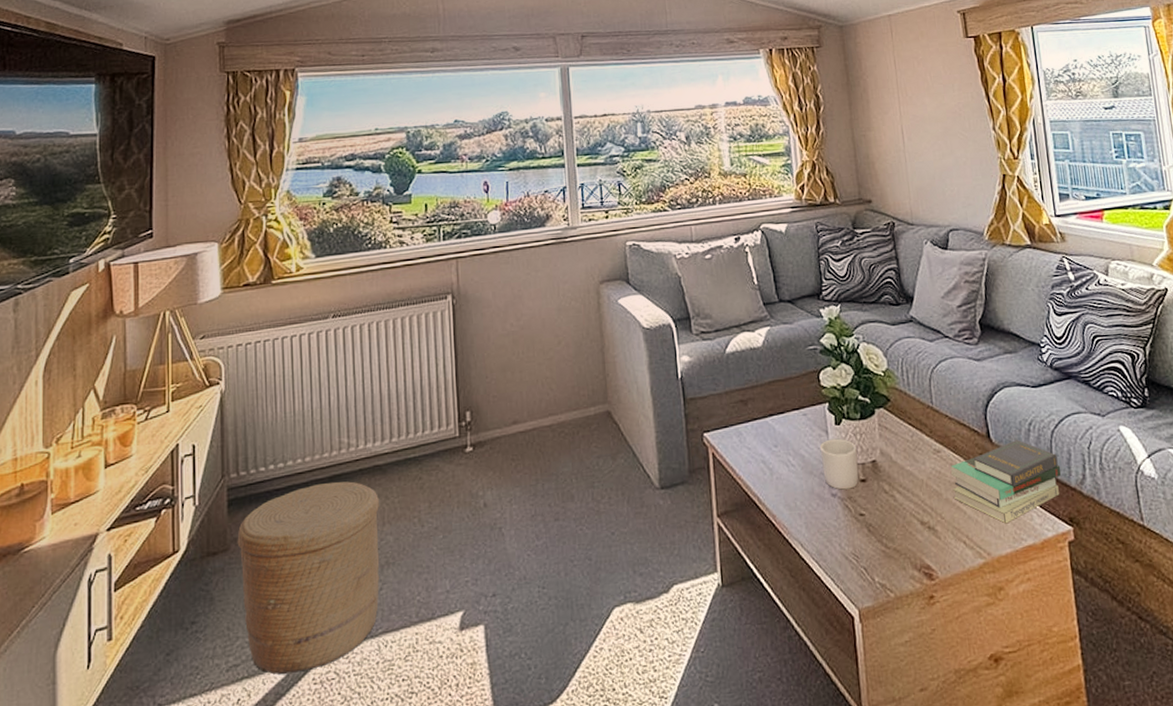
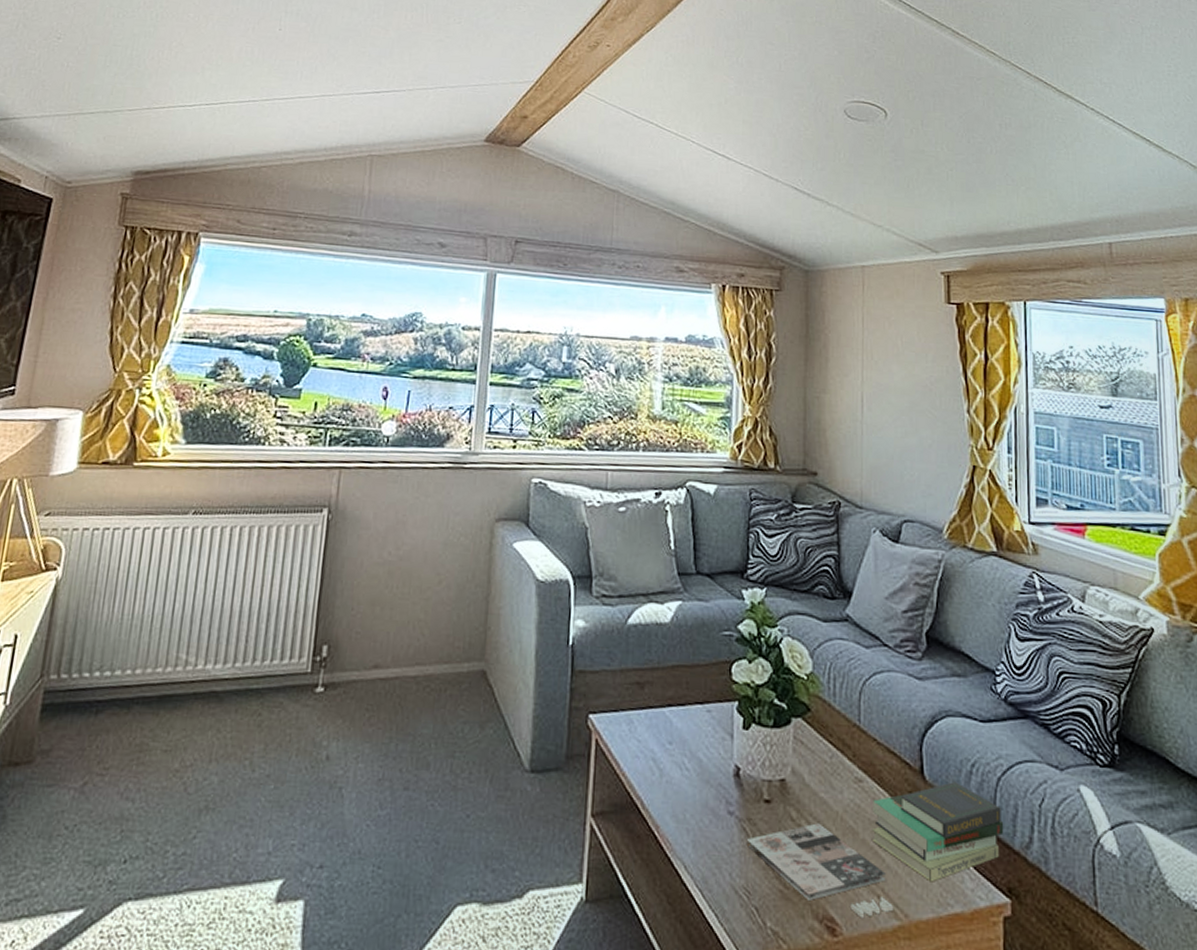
woven basket: present [237,481,380,674] -> none [35,702,210,920]
mug: present [819,438,859,490] -> none [721,745,764,809]
magazine: none [849,491,977,562] -> present [746,823,893,919]

